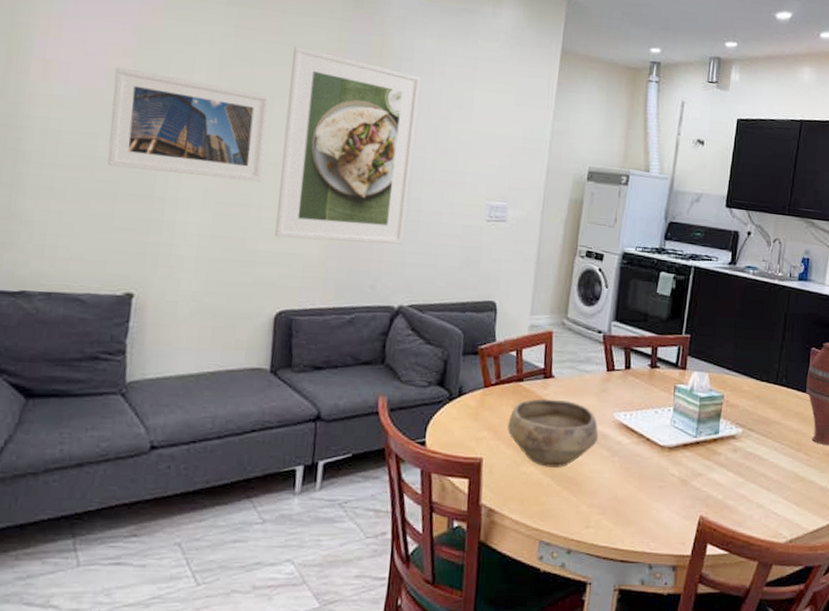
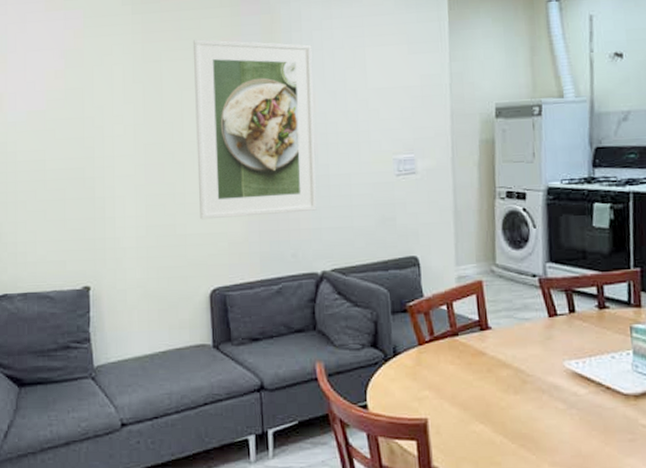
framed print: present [108,66,270,182] -> none [51,87,182,176]
bowl: present [507,398,598,468] -> none [449,352,550,424]

